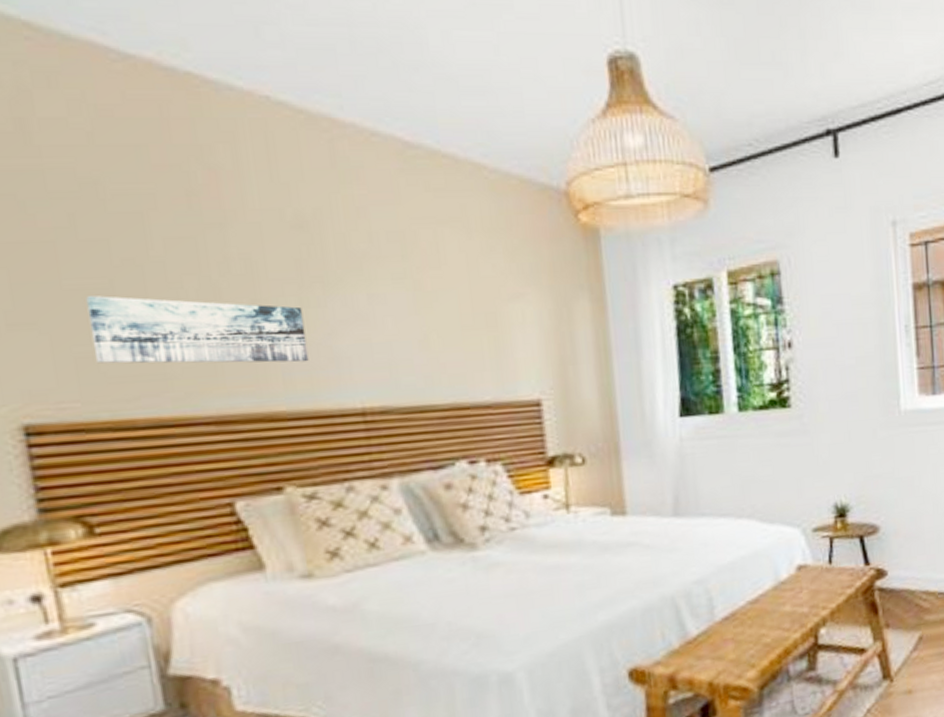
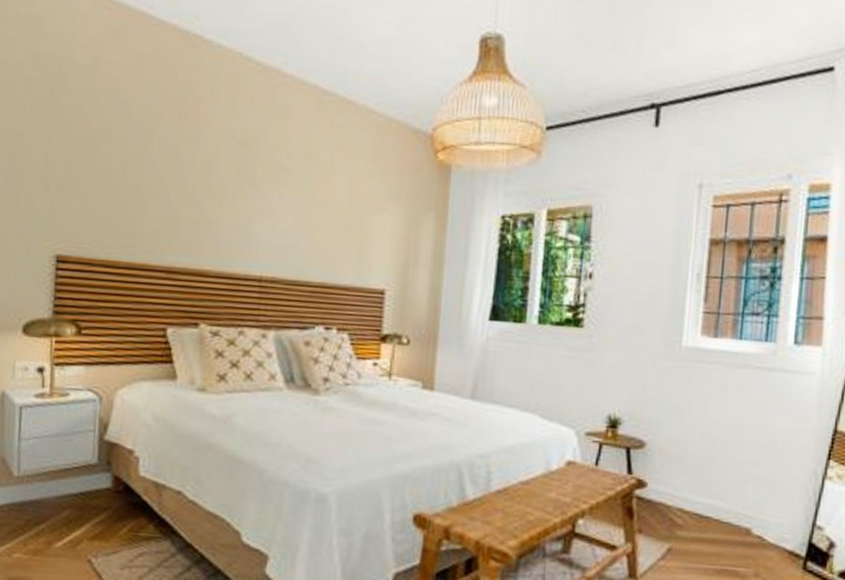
wall art: present [85,296,309,364] -> none [104,176,235,238]

